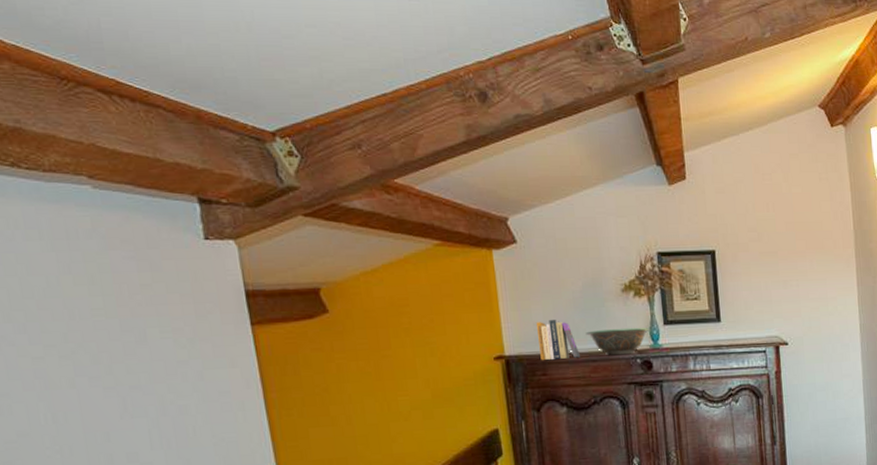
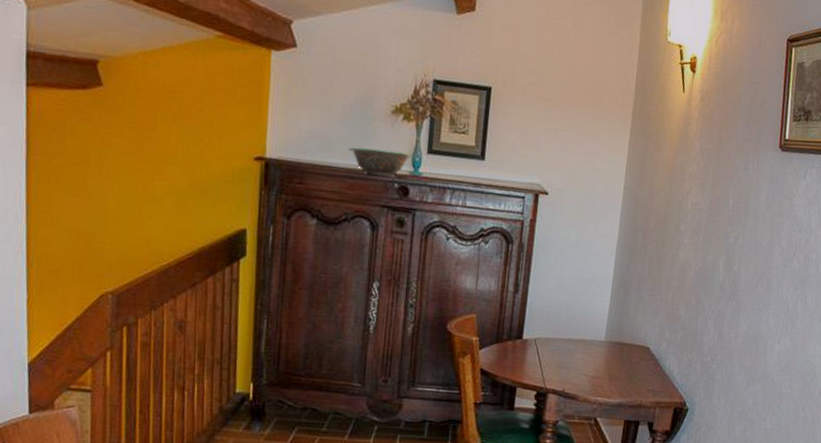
books: present [535,320,581,361] -> none [300,129,340,173]

